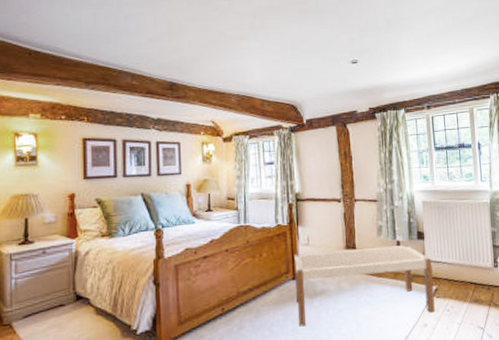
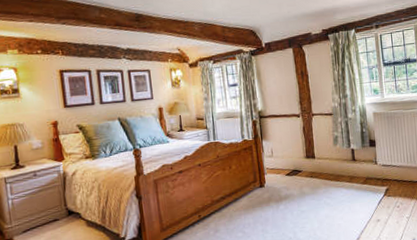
bench: present [293,245,435,327] -> none [259,152,387,228]

